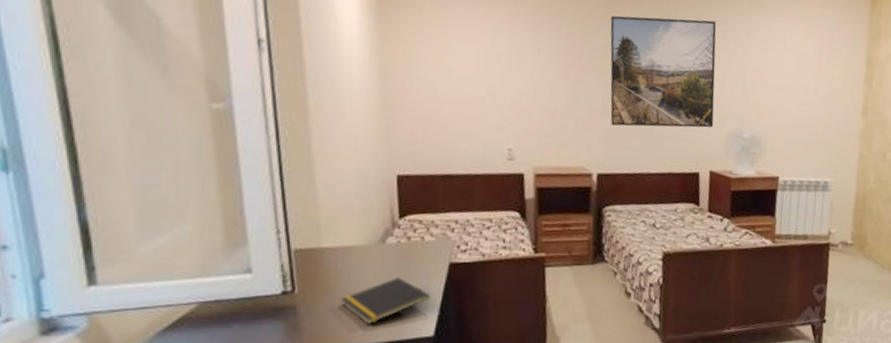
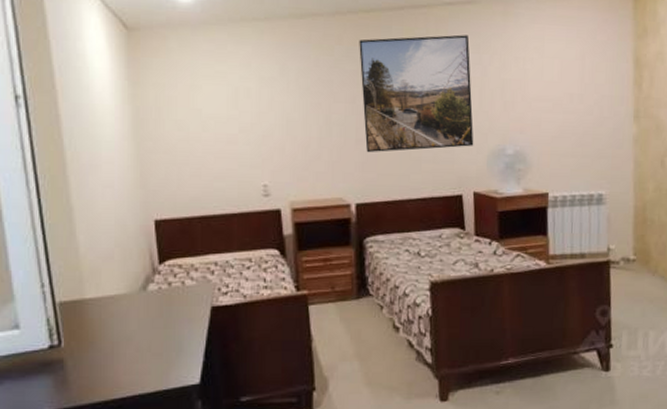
notepad: present [341,276,431,324] -> none [106,324,195,374]

